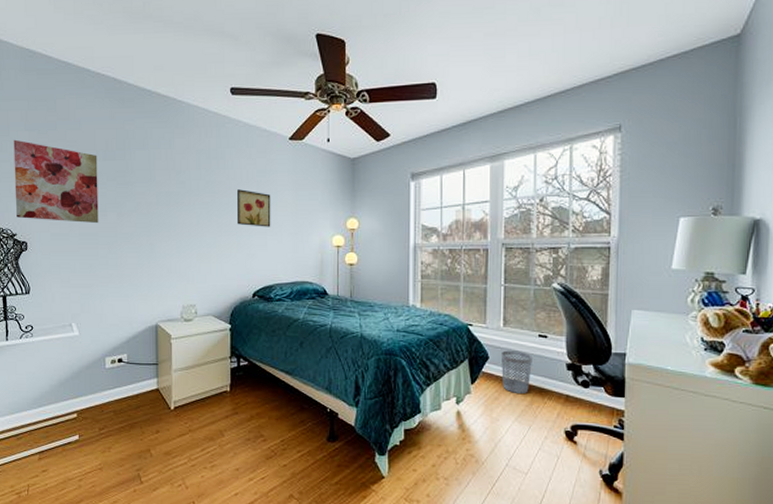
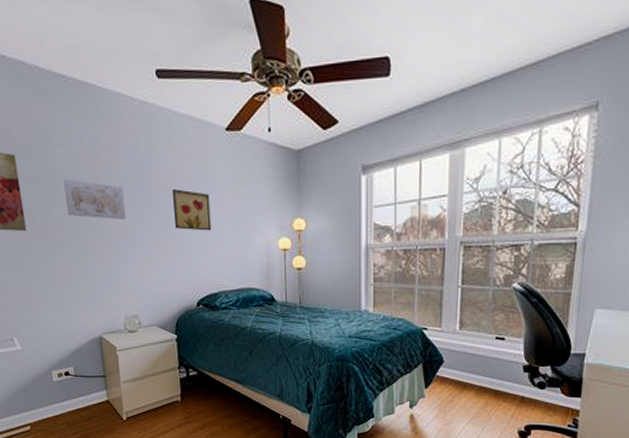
wall art: none [138,177,192,216] -> present [63,179,126,220]
wastebasket: present [500,350,532,395] -> none [456,353,488,397]

